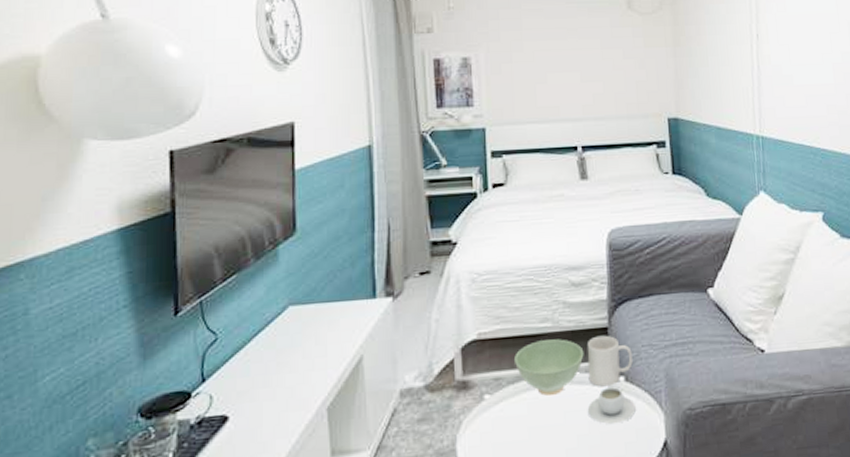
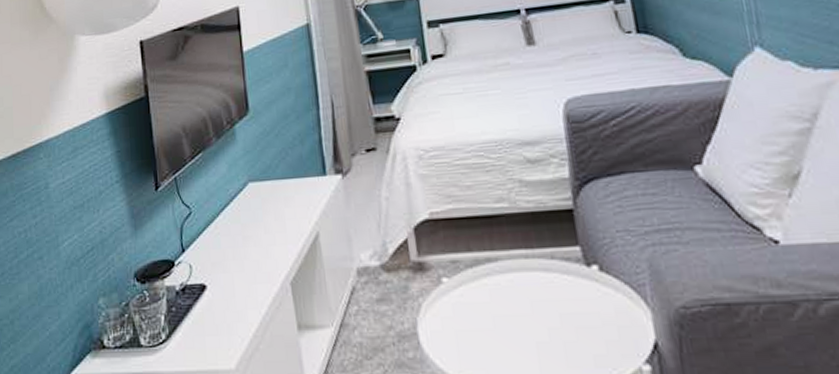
bowl: present [515,339,584,396] -> none [470,221,548,282]
mug: present [586,335,633,387] -> none [550,217,607,276]
teacup: present [587,387,636,424] -> none [557,277,615,318]

